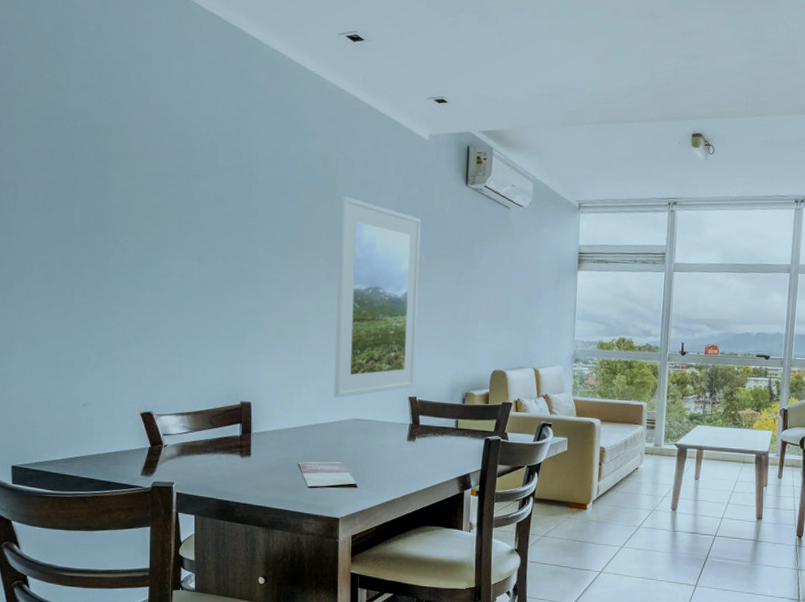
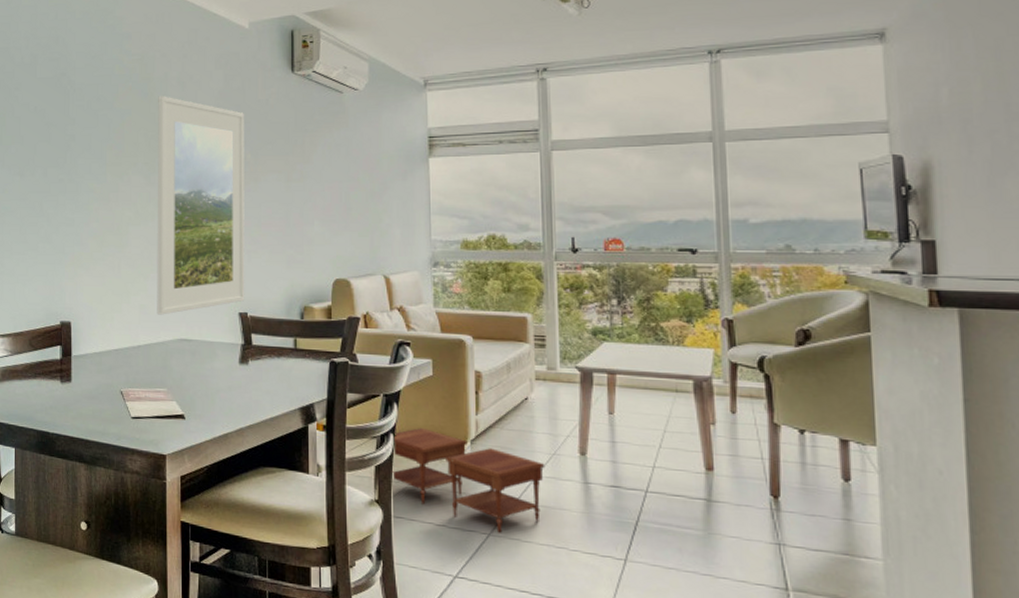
side table: none [529,492,646,571] -> present [391,428,545,534]

